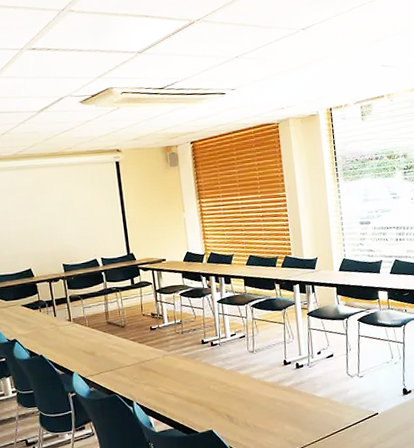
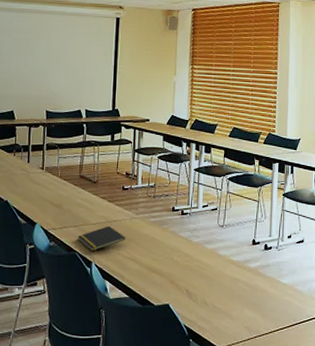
notepad: none [115,365,161,391] -> present [77,225,125,251]

